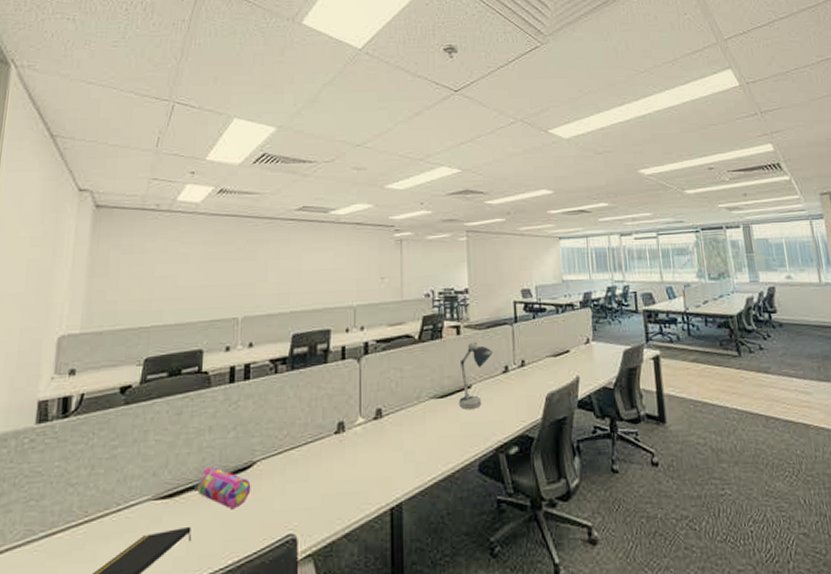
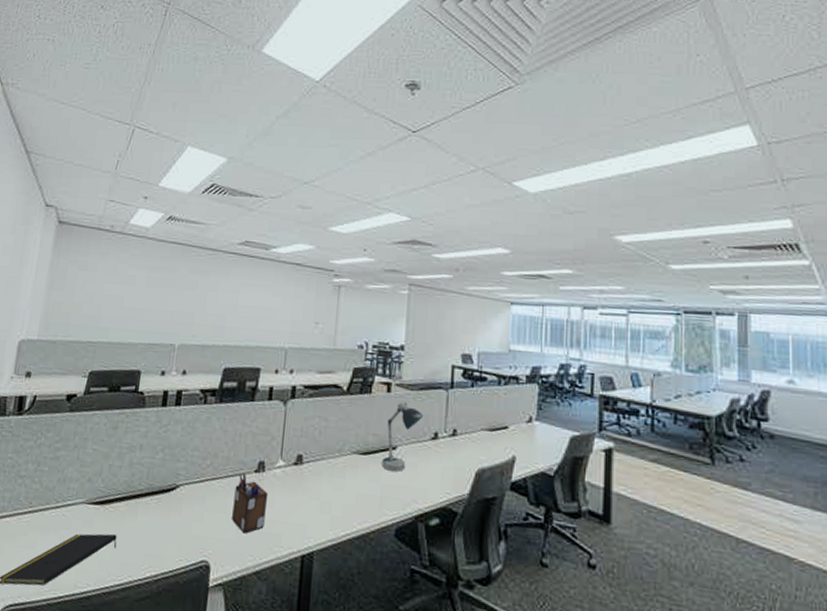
pencil case: present [193,466,251,508] -> none [121,482,173,526]
desk organizer: none [315,436,351,498] -> present [232,472,269,534]

